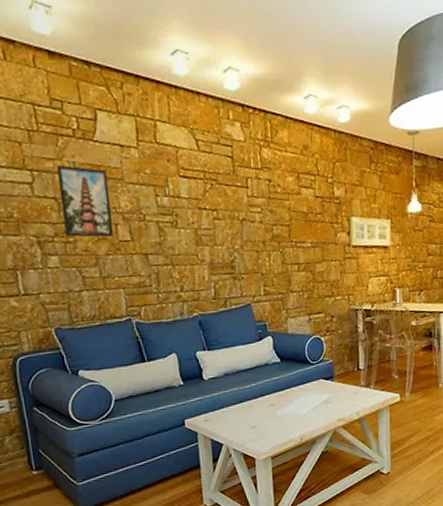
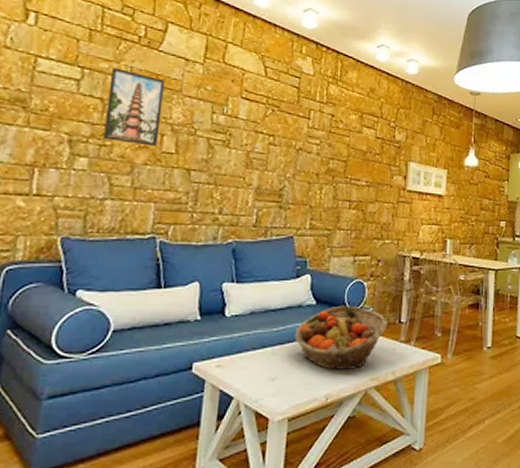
fruit basket: none [266,359,347,416] -> present [294,305,388,370]

